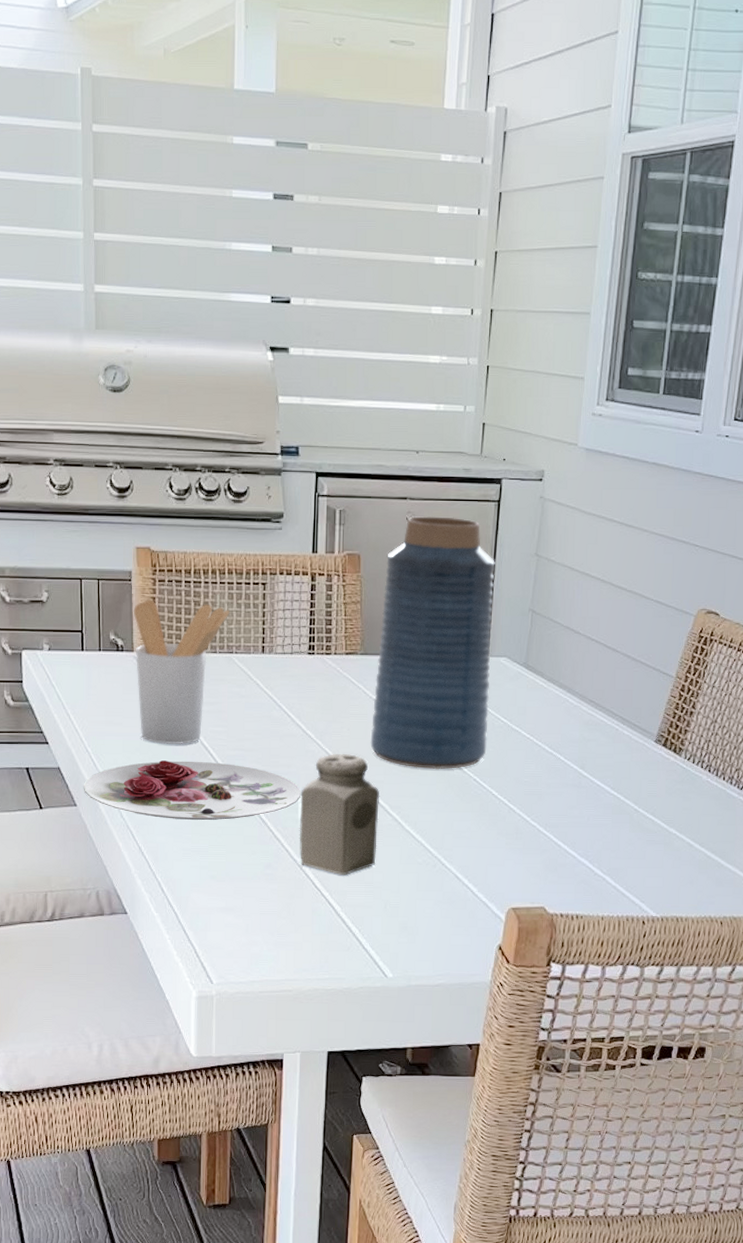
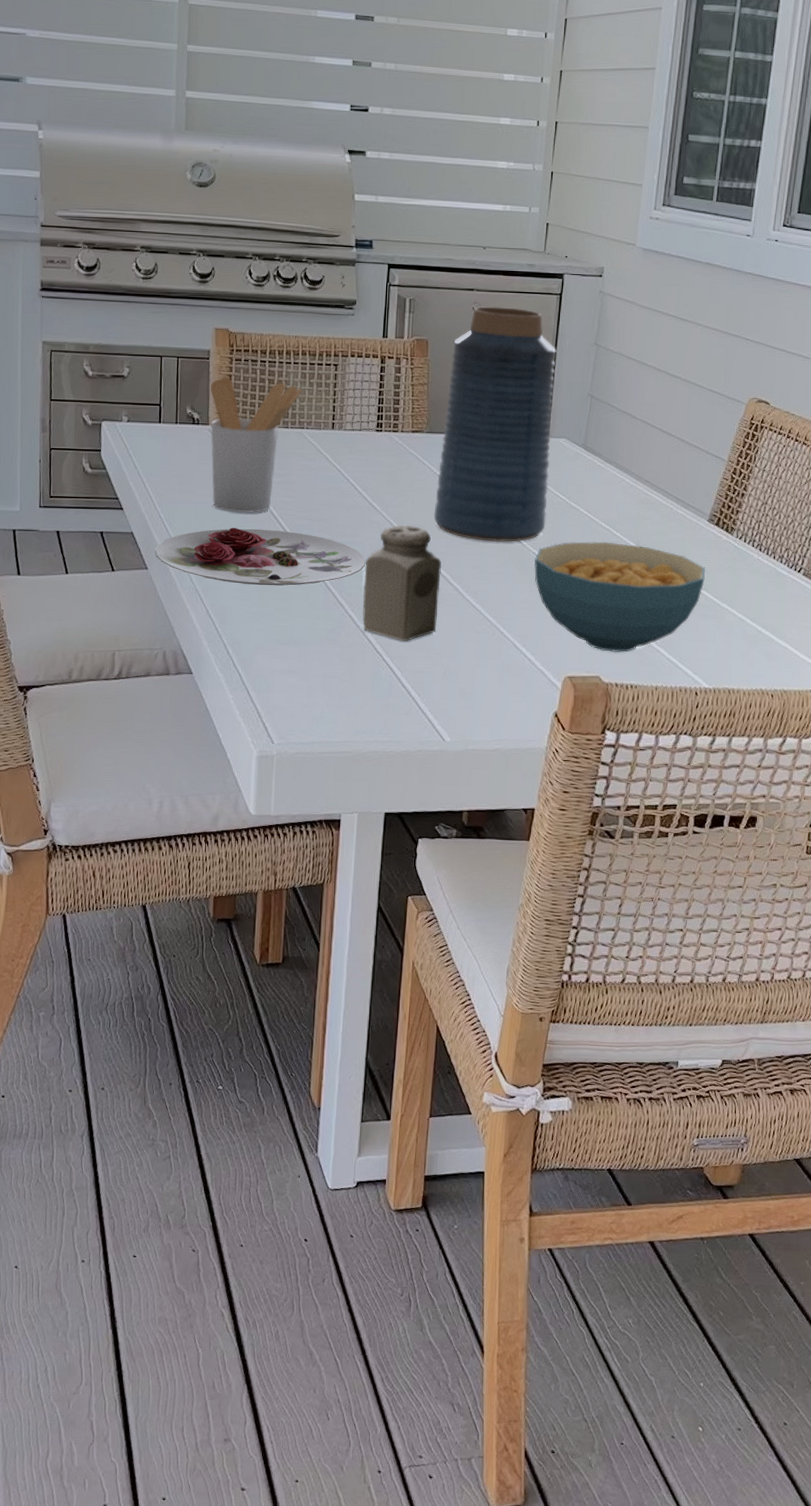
cereal bowl: none [475,766,652,883] -> present [534,541,705,653]

